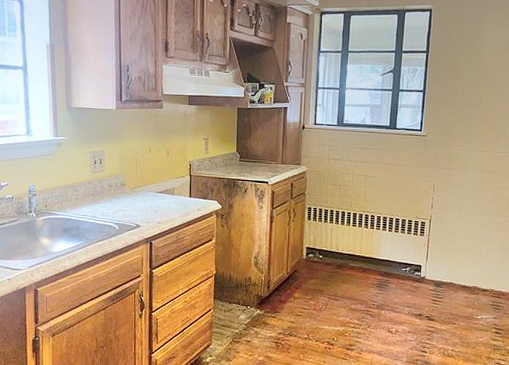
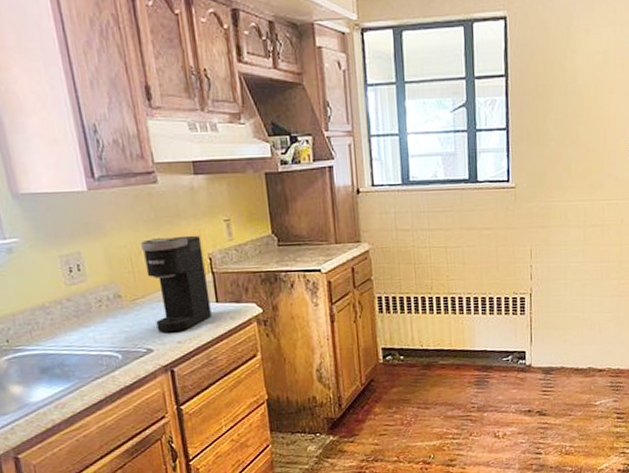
coffee maker: none [144,146,186,215] -> present [140,235,212,333]

